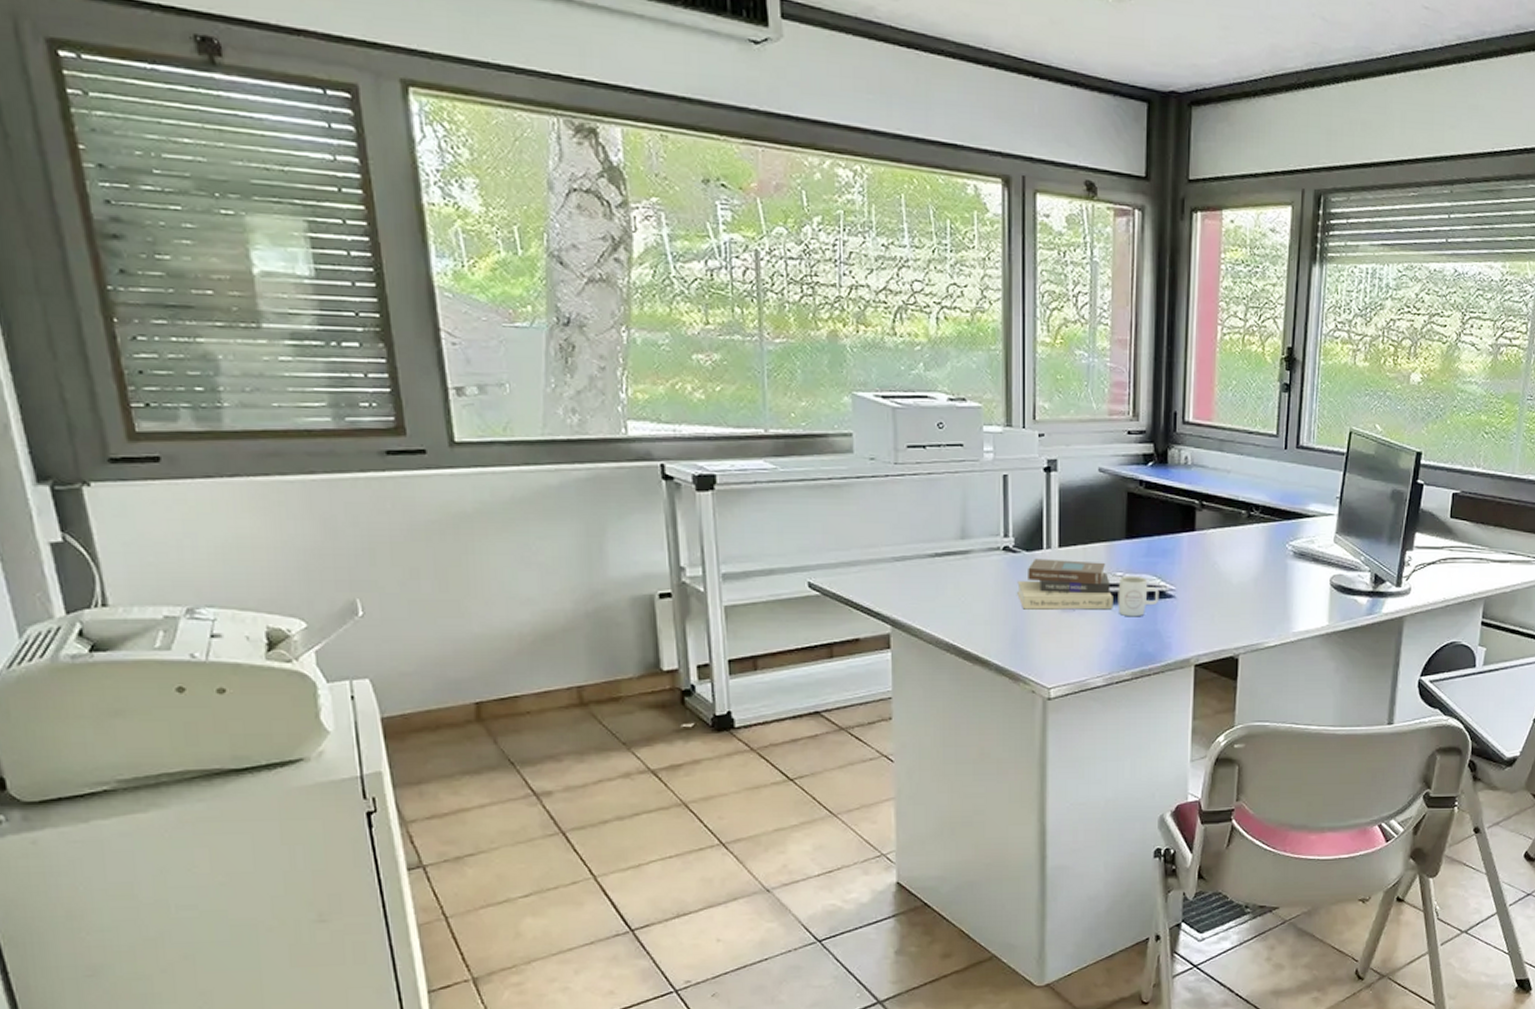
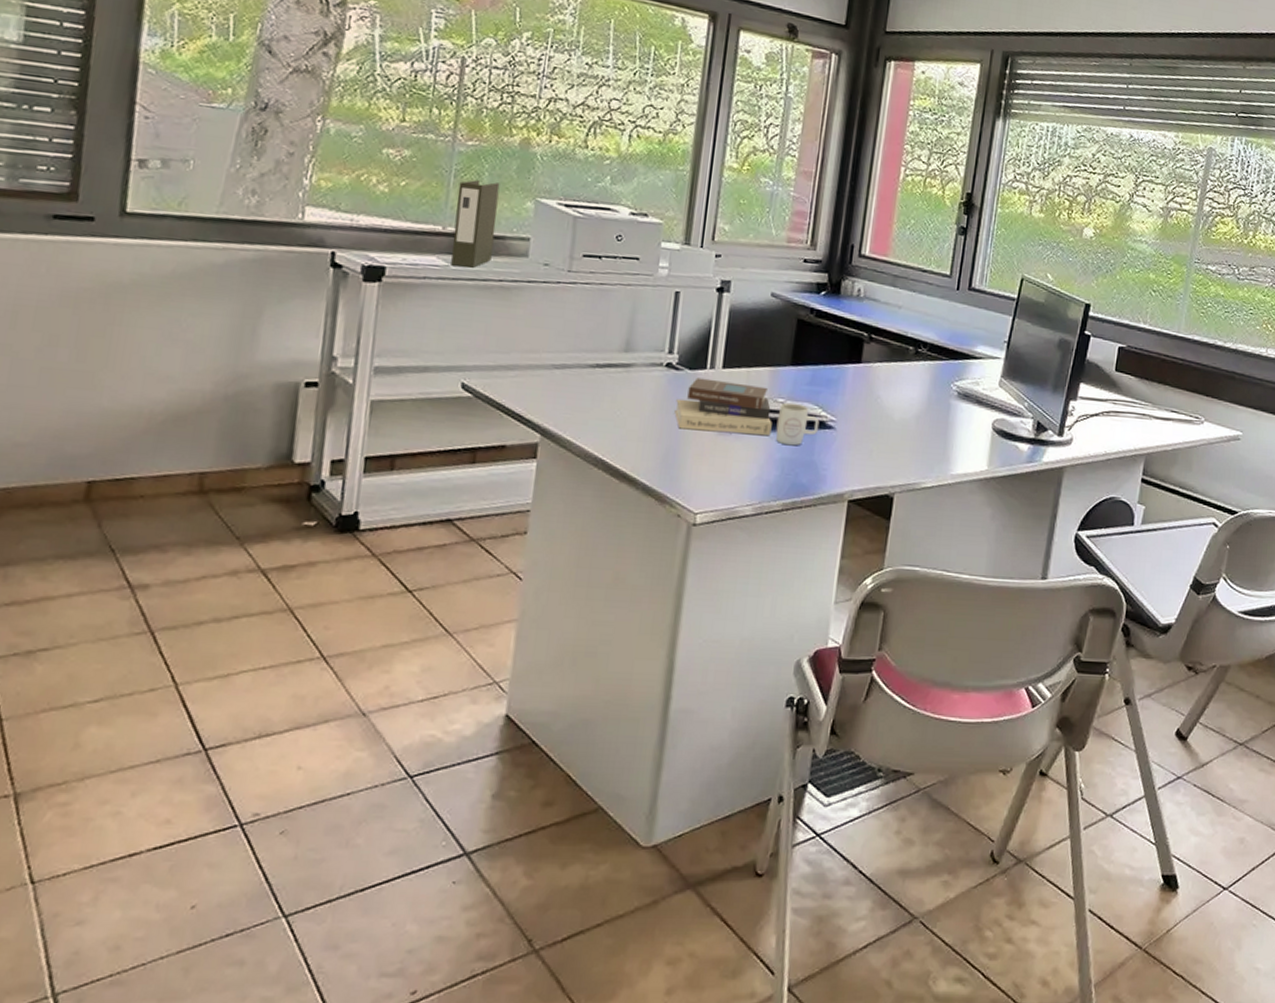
binder: none [773,379,817,470] -> present [451,180,500,268]

